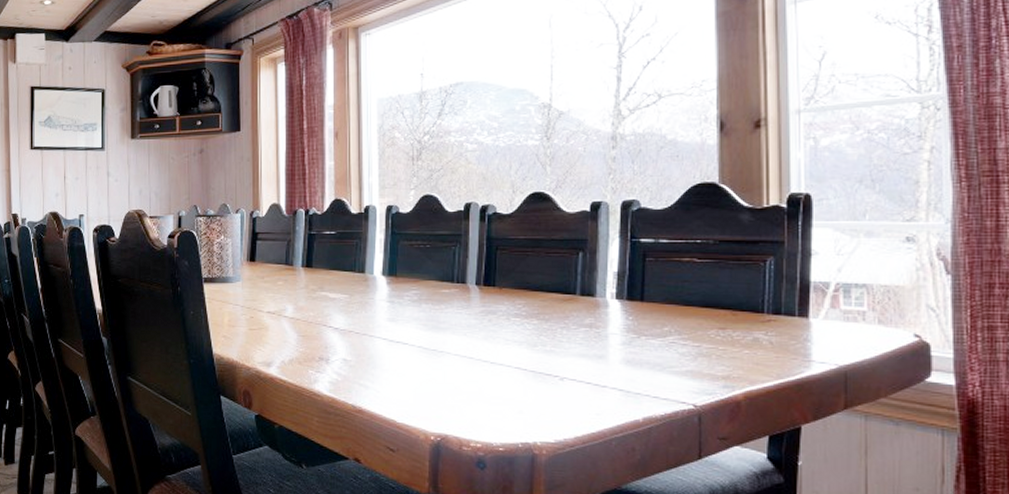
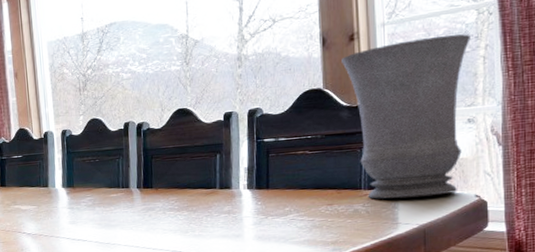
vase: none [744,130,911,330] -> present [341,34,470,199]

